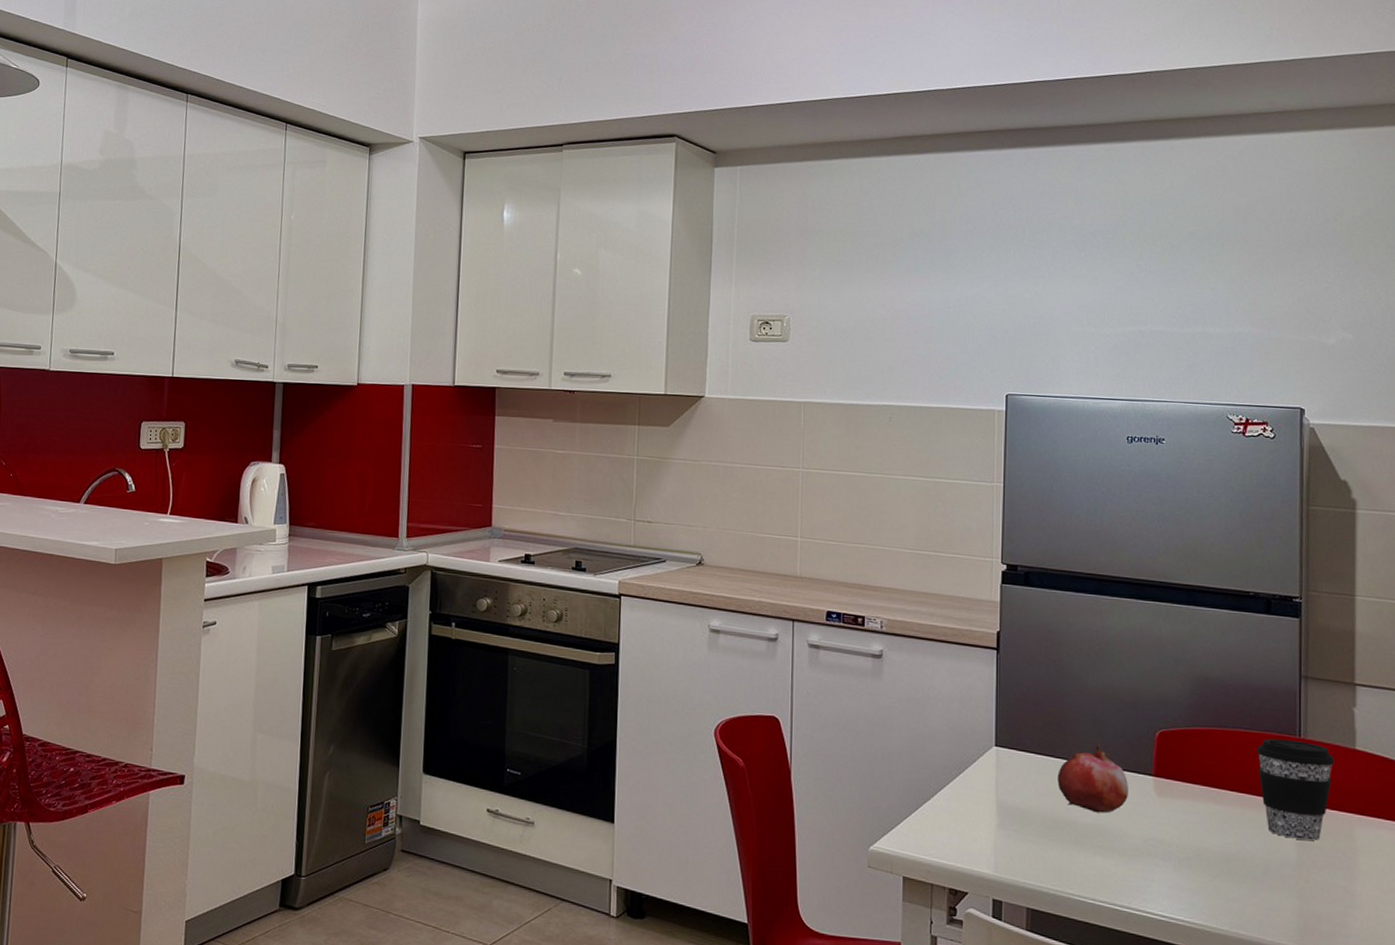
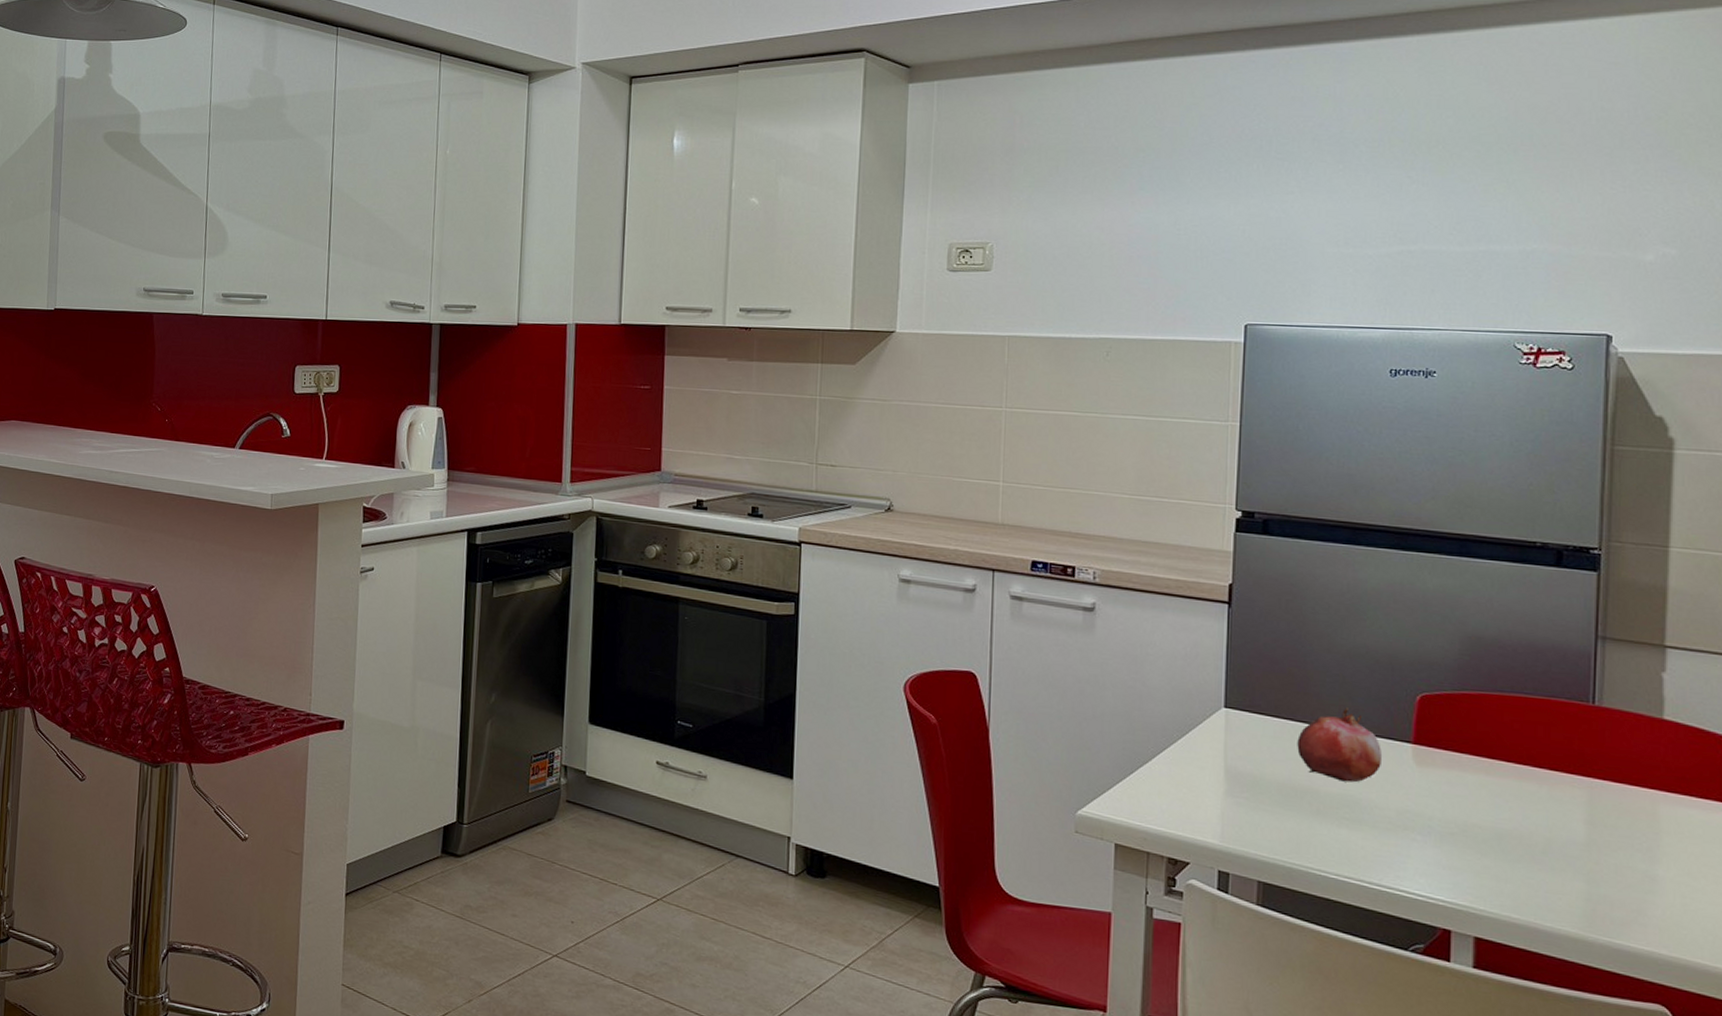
coffee cup: present [1256,739,1335,841] -> none [1539,705,1637,819]

